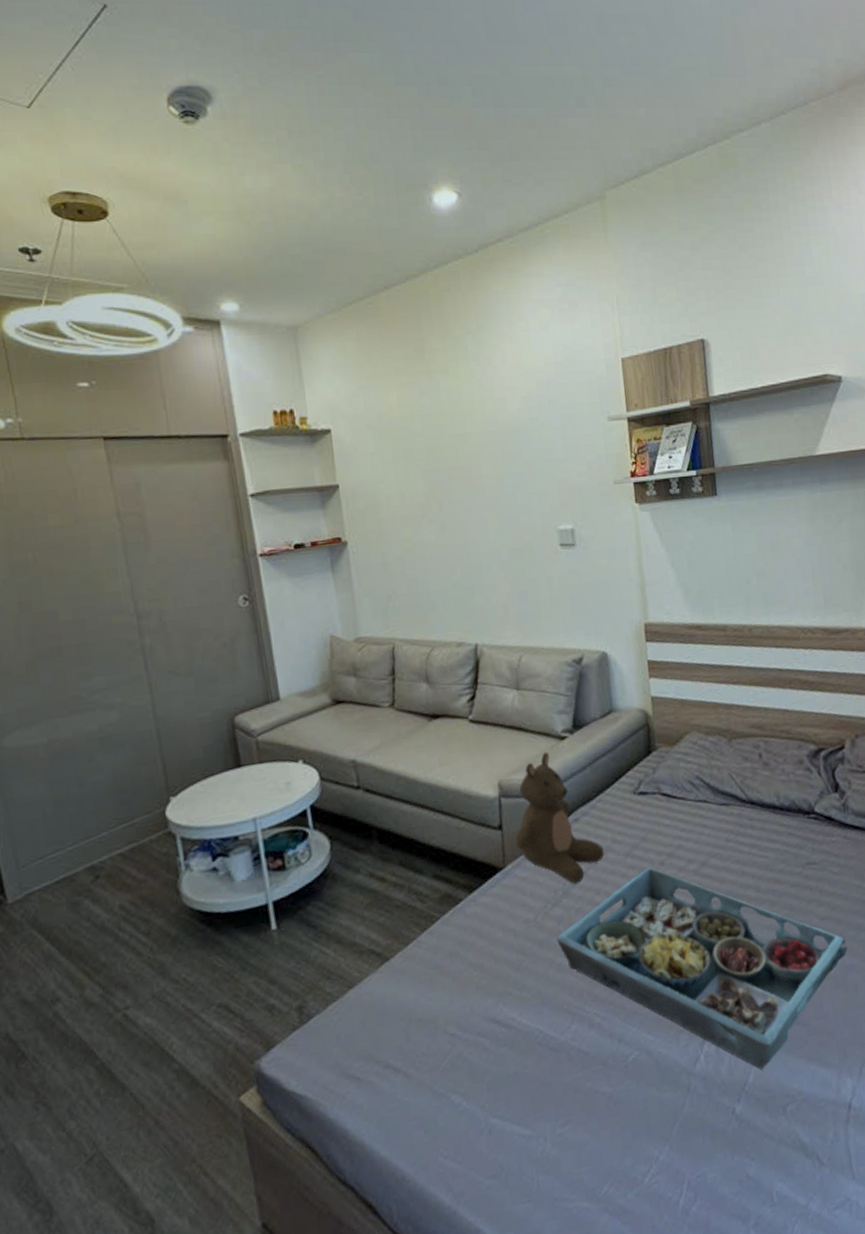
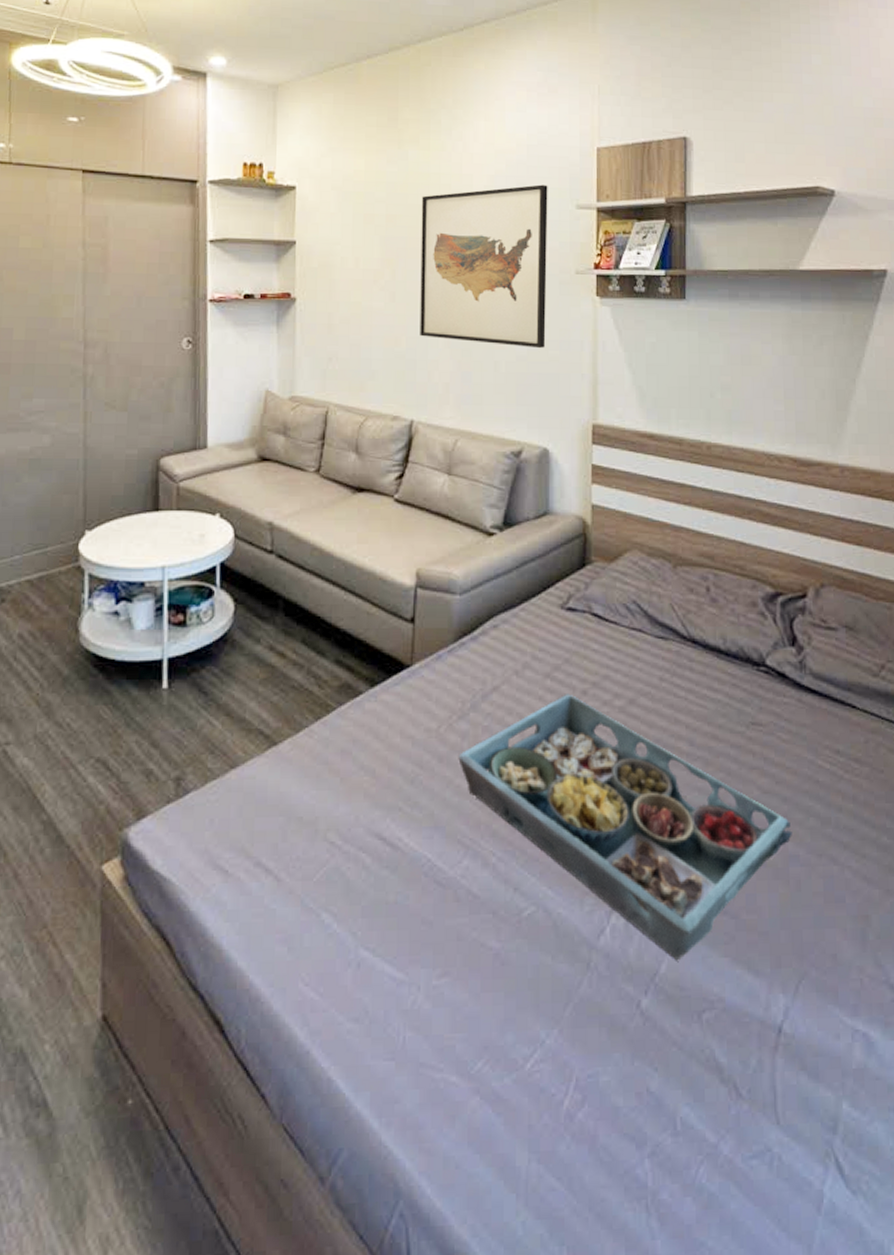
wall art: none [458,400,593,563] -> present [420,184,548,348]
stuffed bear: present [515,751,604,884] -> none [427,546,522,698]

